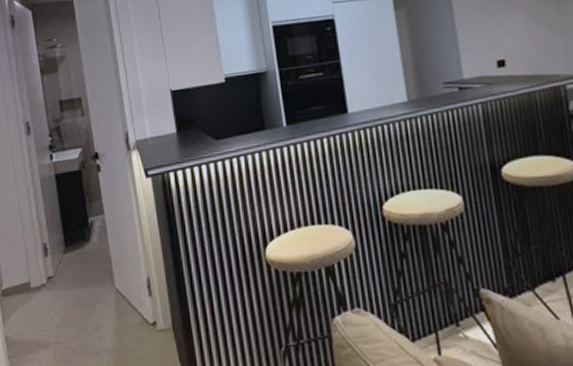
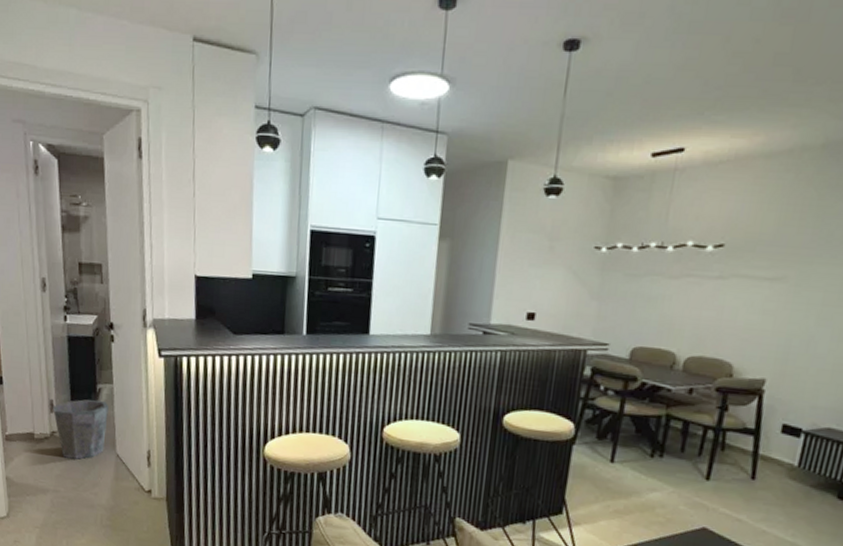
waste bin: none [46,233,103,303] -> present [52,399,109,460]

